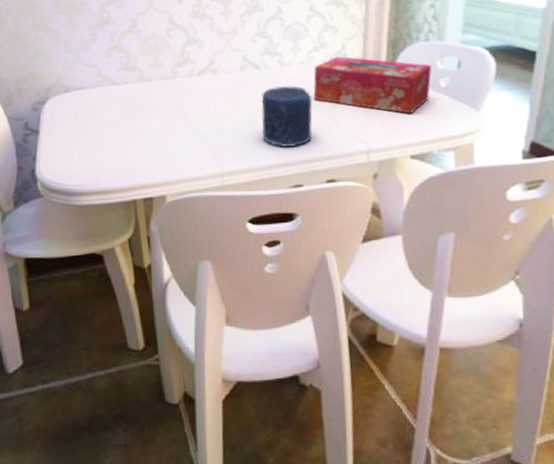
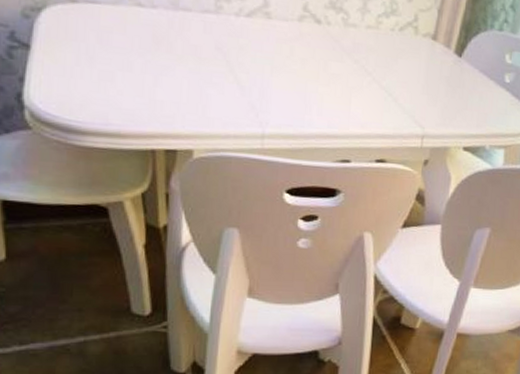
candle: present [261,85,313,147] -> none [313,48,375,119]
tissue box: present [313,56,432,114] -> none [376,27,501,105]

